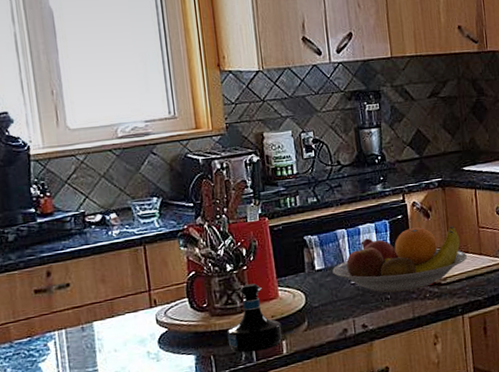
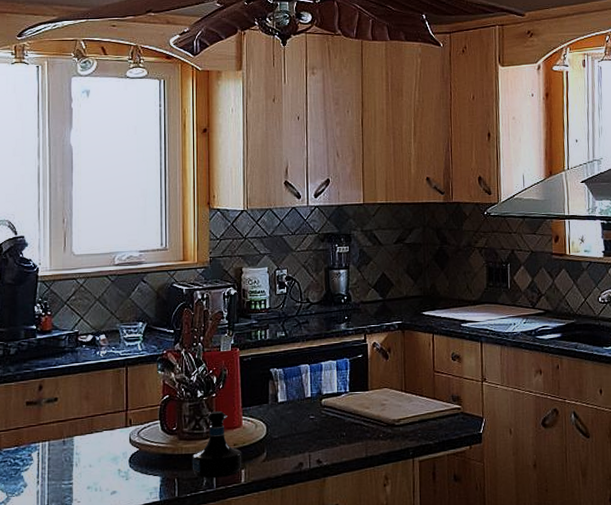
fruit bowl: present [332,226,468,293] -> none [294,368,422,431]

